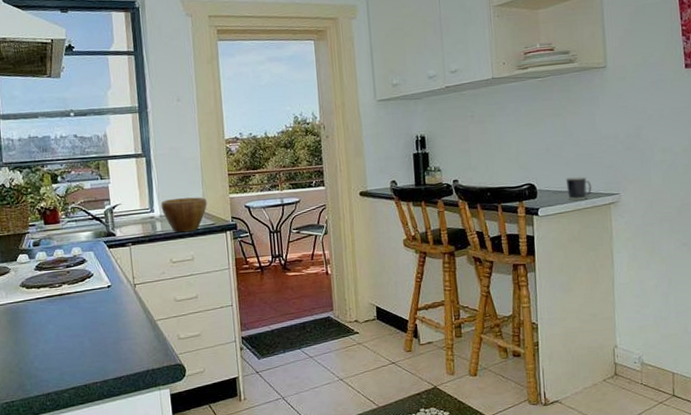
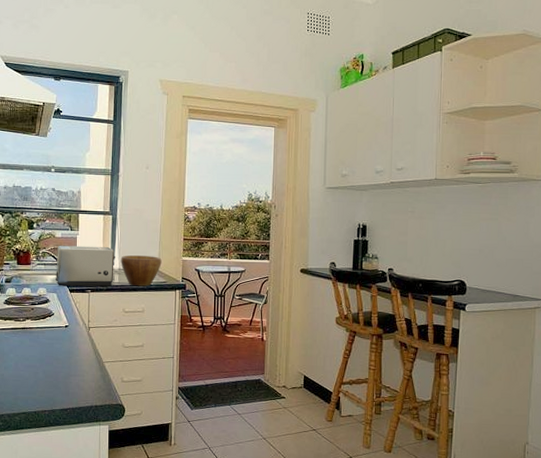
toaster: none [87,192,155,243] -> present [56,245,115,287]
mug: present [565,176,592,201] -> none [494,279,519,301]

